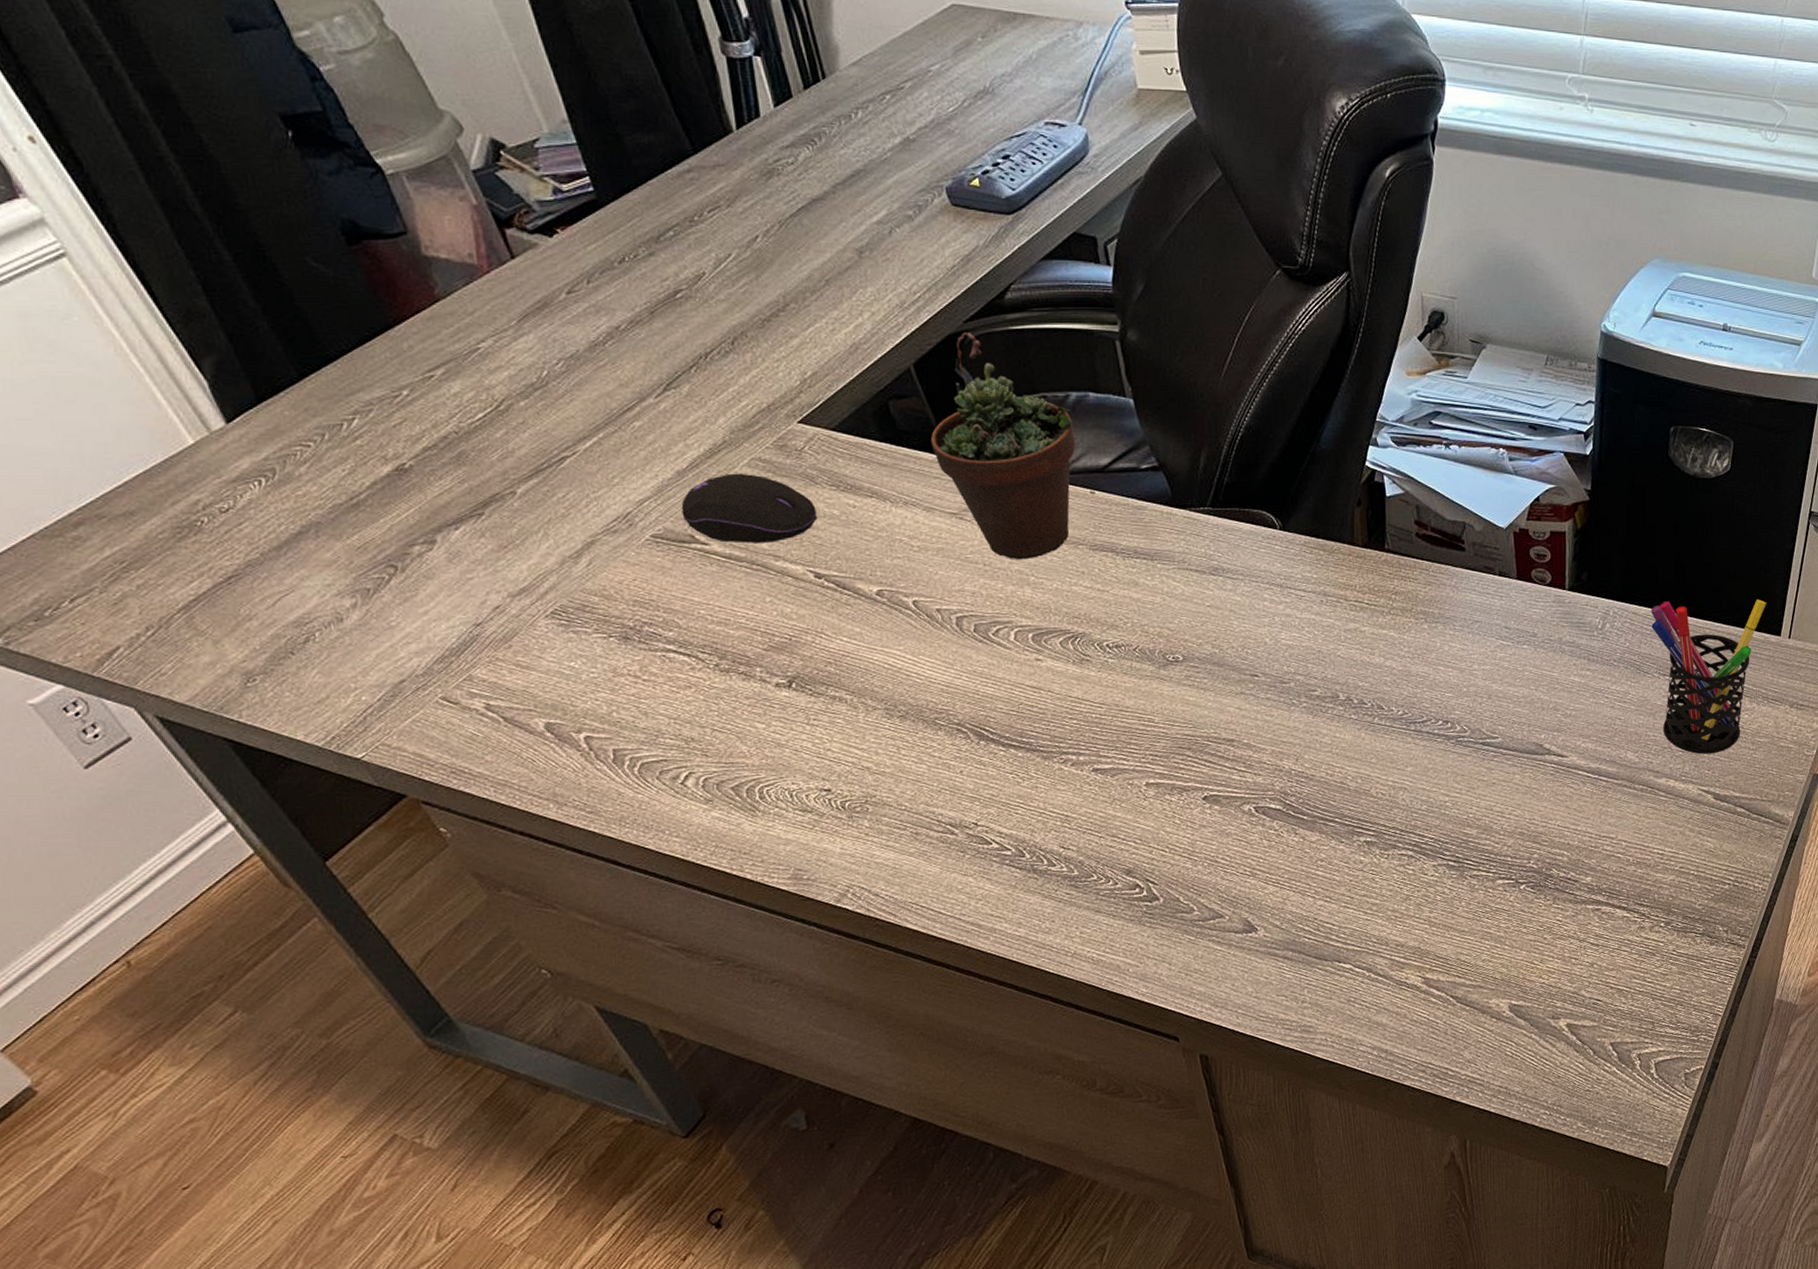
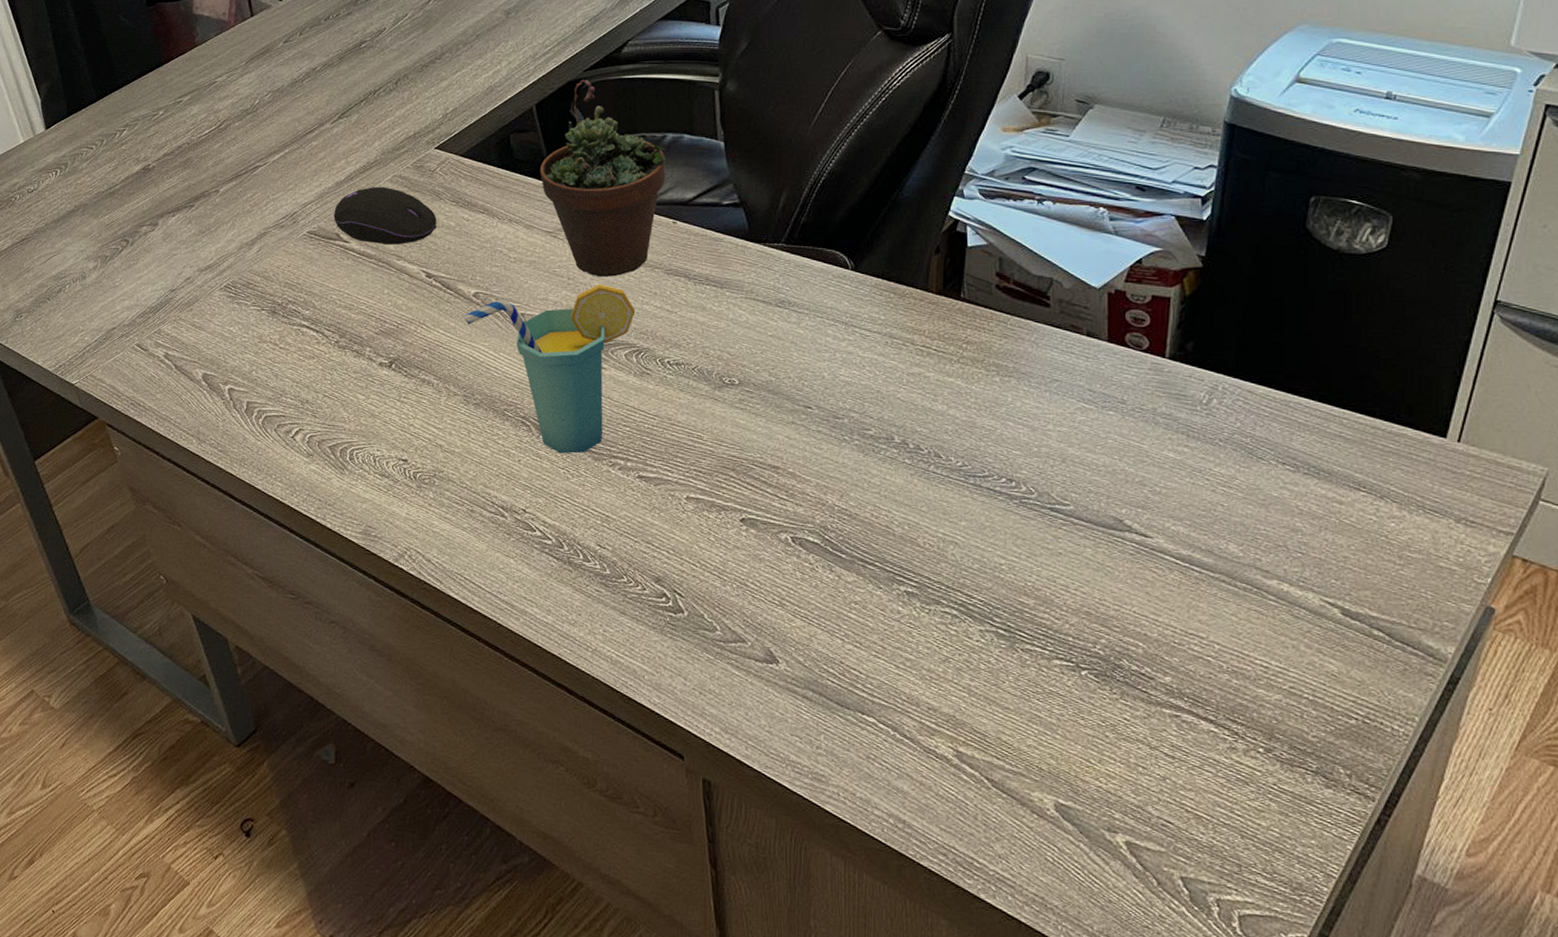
cup: none [868,567,1065,758] -> present [463,284,636,454]
pen holder: present [1650,599,1766,754] -> none [1271,383,1428,562]

